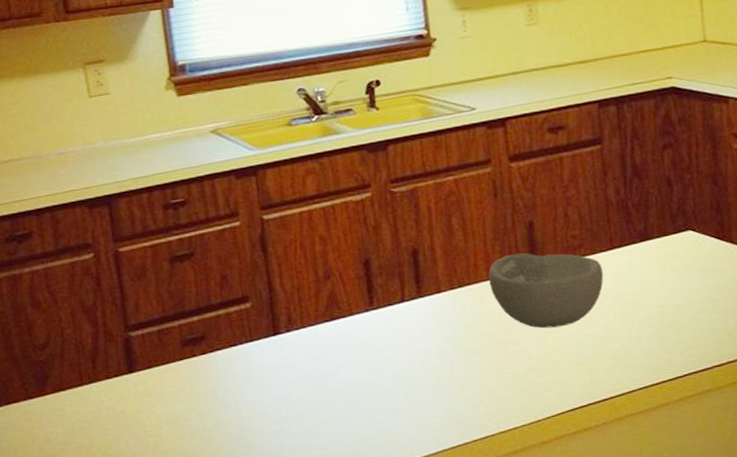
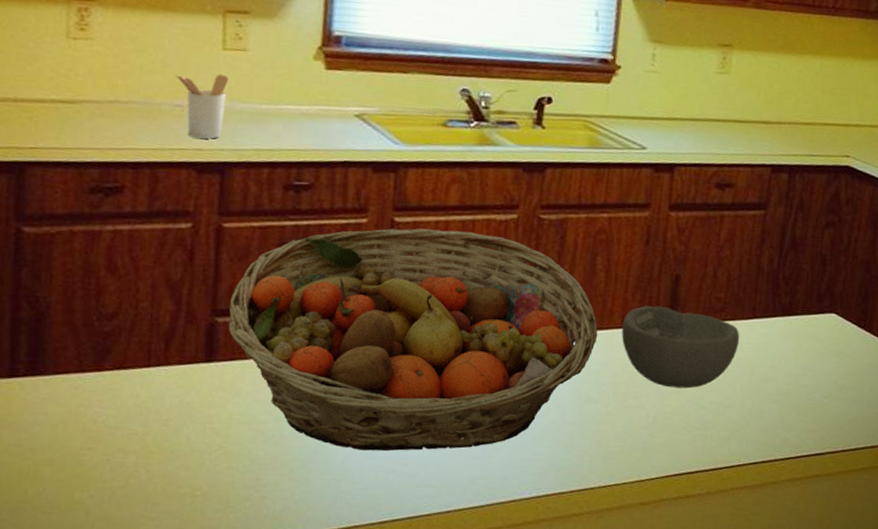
utensil holder: none [54,119,102,179] -> present [175,74,229,139]
fruit basket: none [138,215,468,432] -> present [228,228,598,452]

